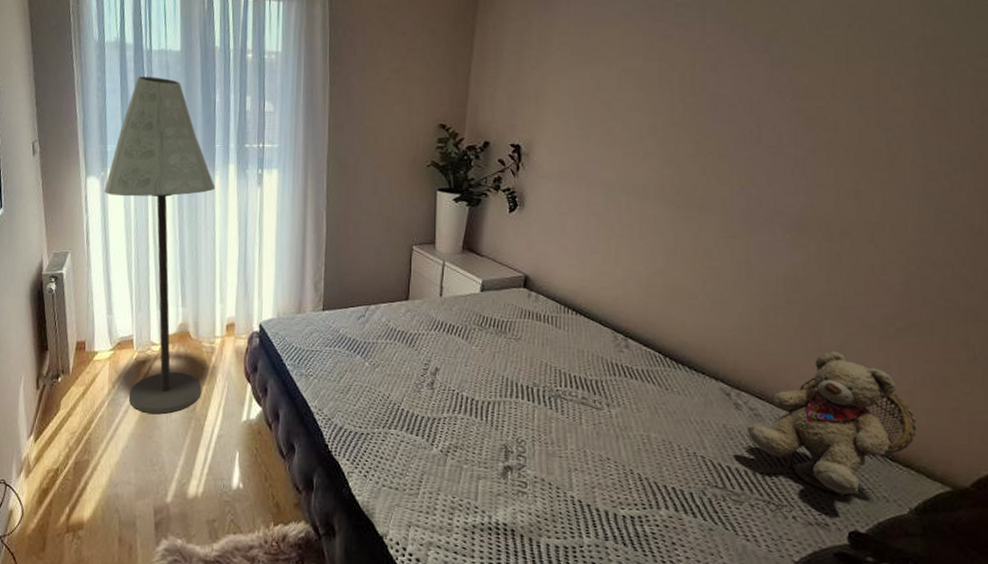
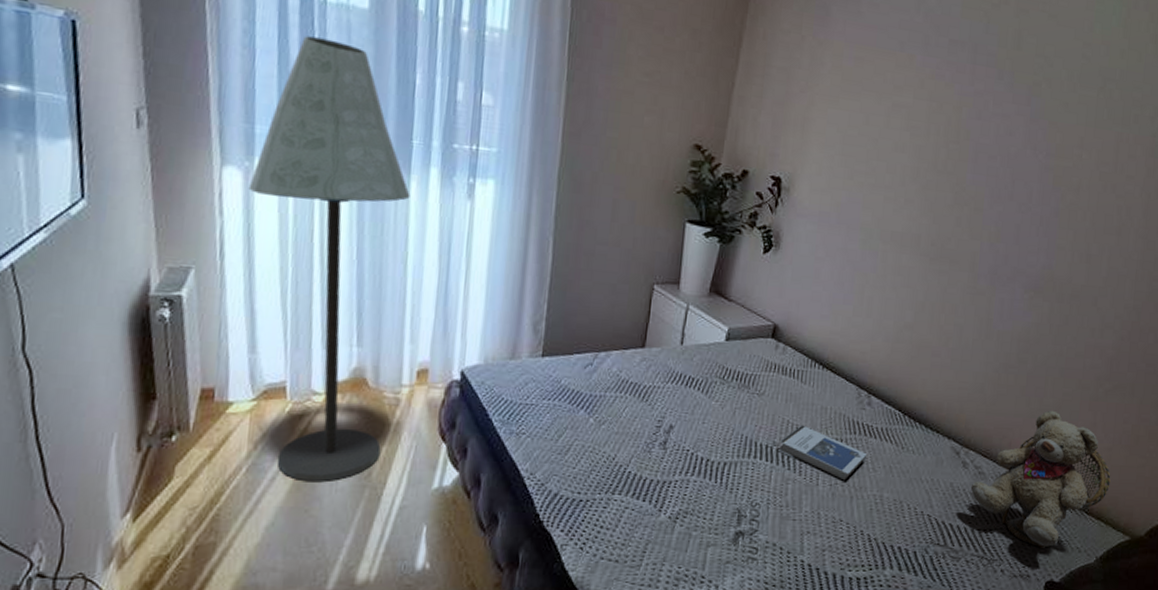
hardback book: none [538,367,630,423] -> present [777,425,868,484]

